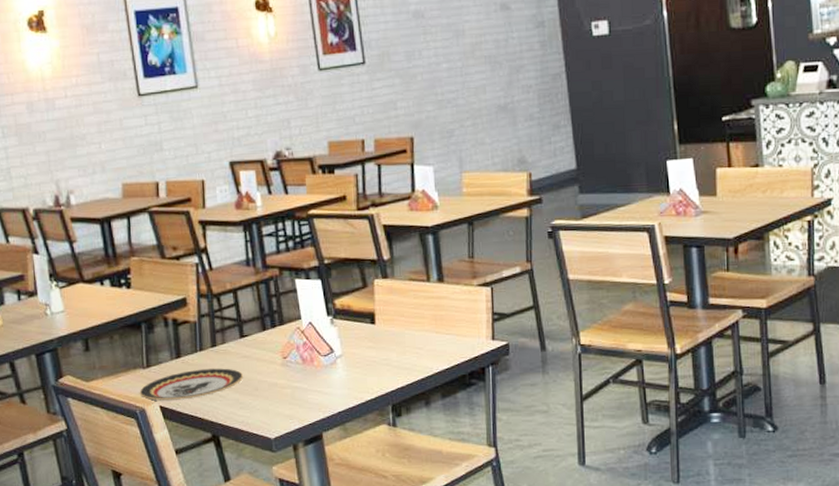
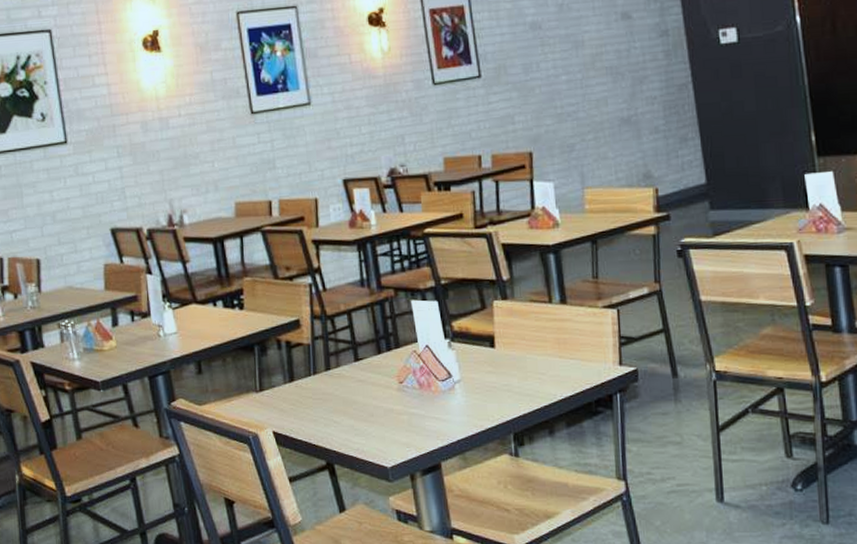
plate: present [139,368,244,402] -> none [252,393,359,427]

